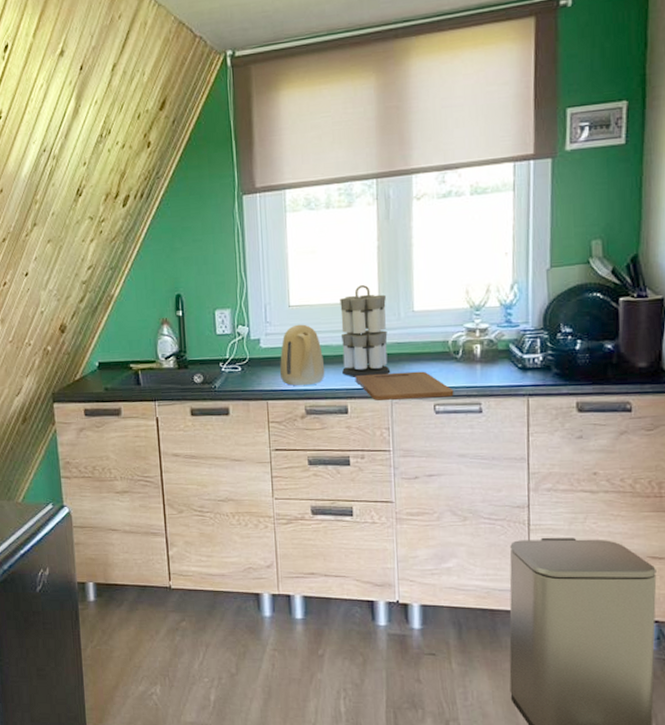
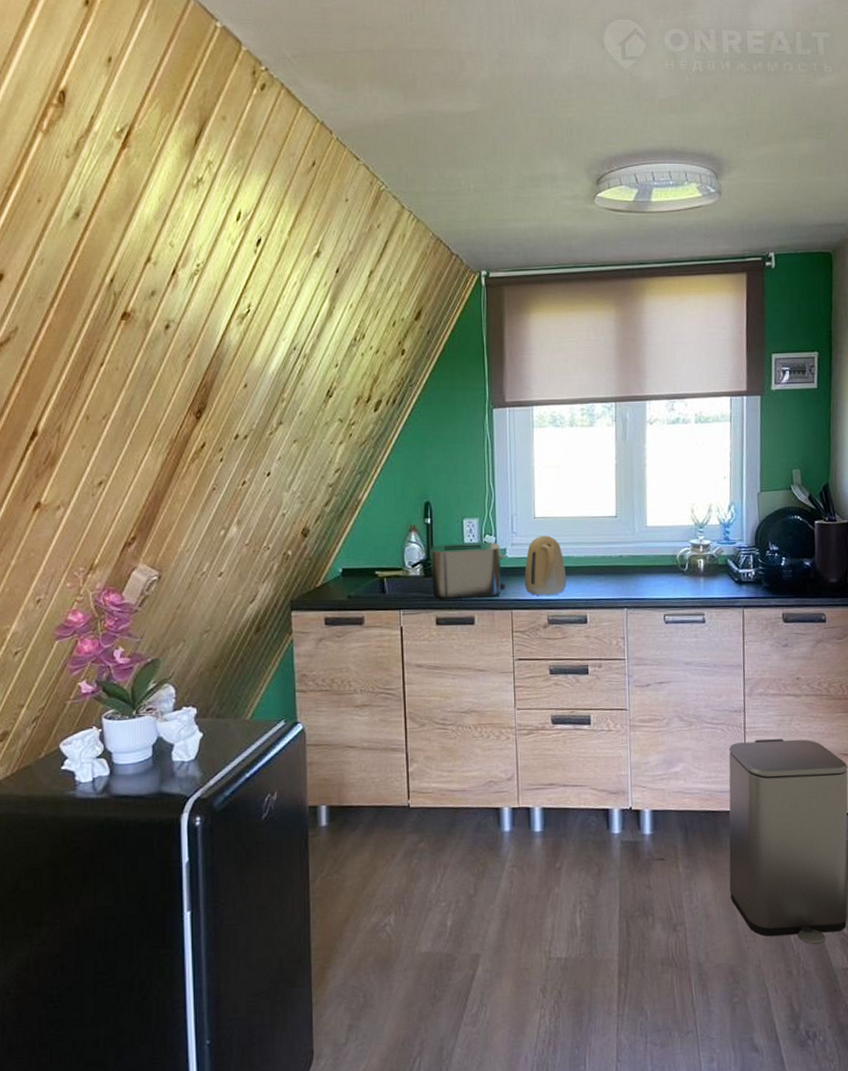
toaster: none [183,332,260,392] -> present [431,542,506,601]
spice rack: present [340,285,391,377] -> none [581,500,626,588]
cutting board: present [355,371,454,402] -> none [594,583,681,612]

